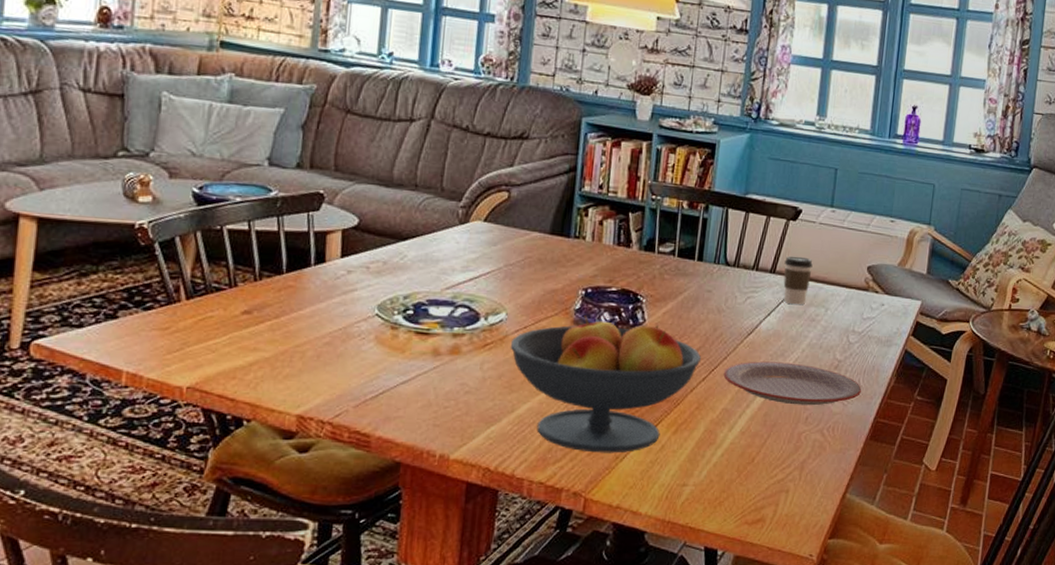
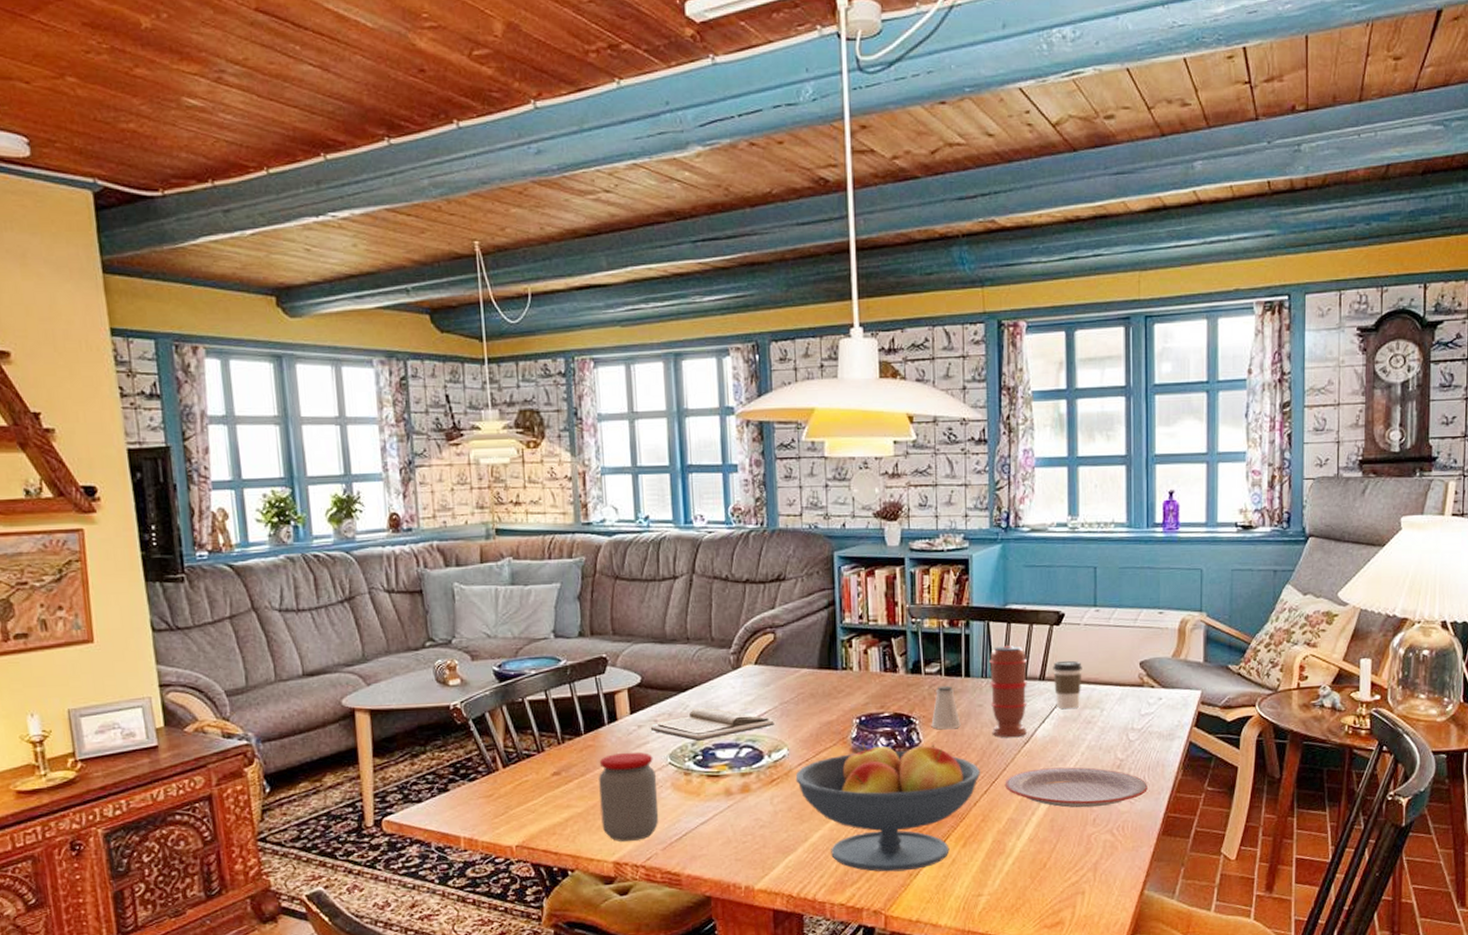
jar: none [290,297,360,394] -> present [599,752,659,842]
book: none [360,259,496,295] -> present [650,707,775,742]
saltshaker: none [657,266,688,312] -> present [931,685,961,730]
spice grinder: none [717,233,760,328] -> present [989,645,1028,738]

